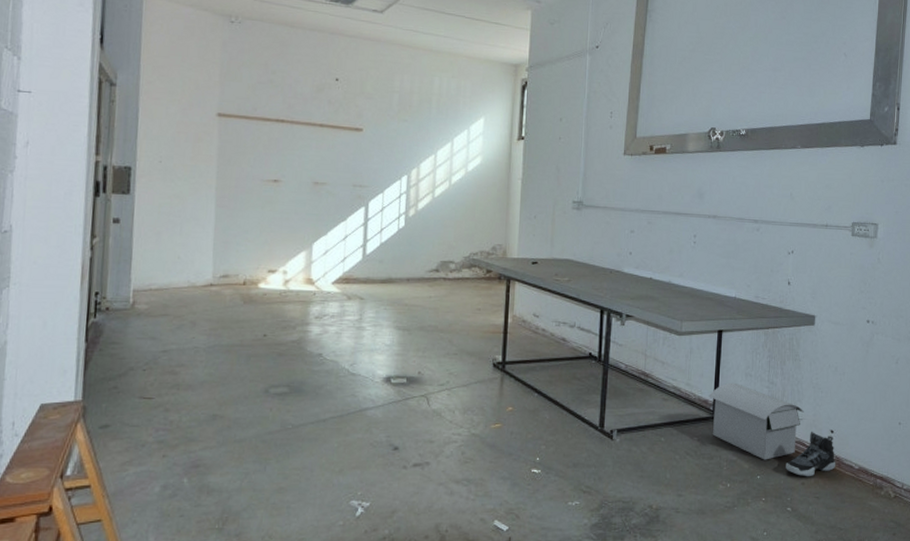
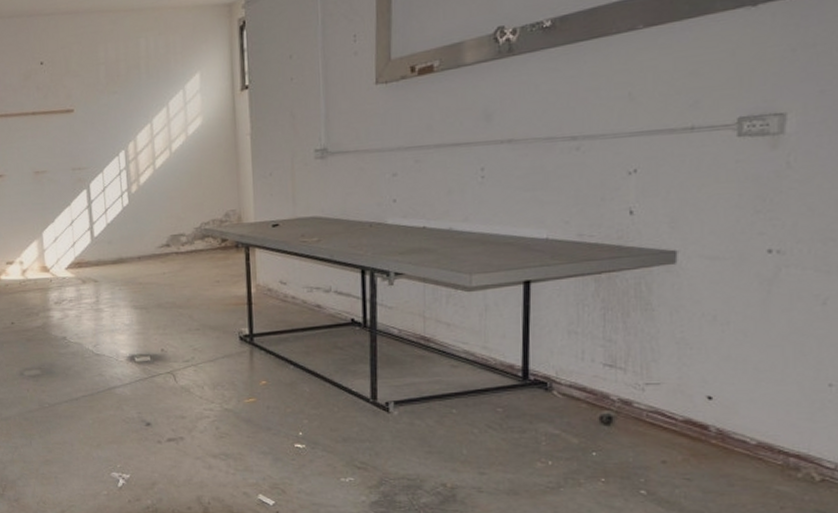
cardboard box: present [708,382,804,460] -> none [515,342,662,434]
sneaker: present [786,431,836,477] -> none [635,398,718,454]

